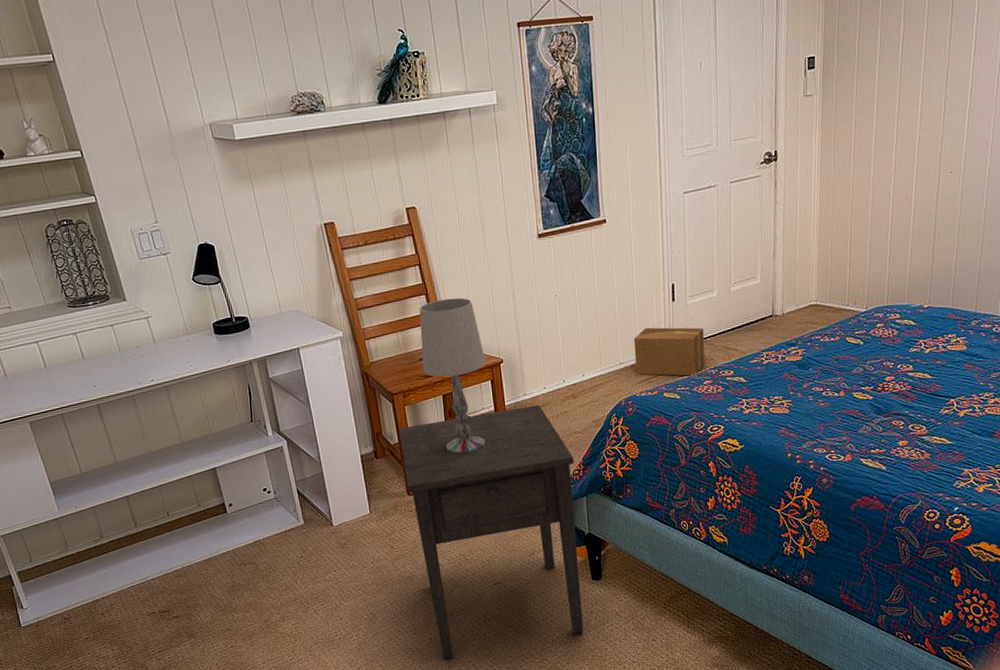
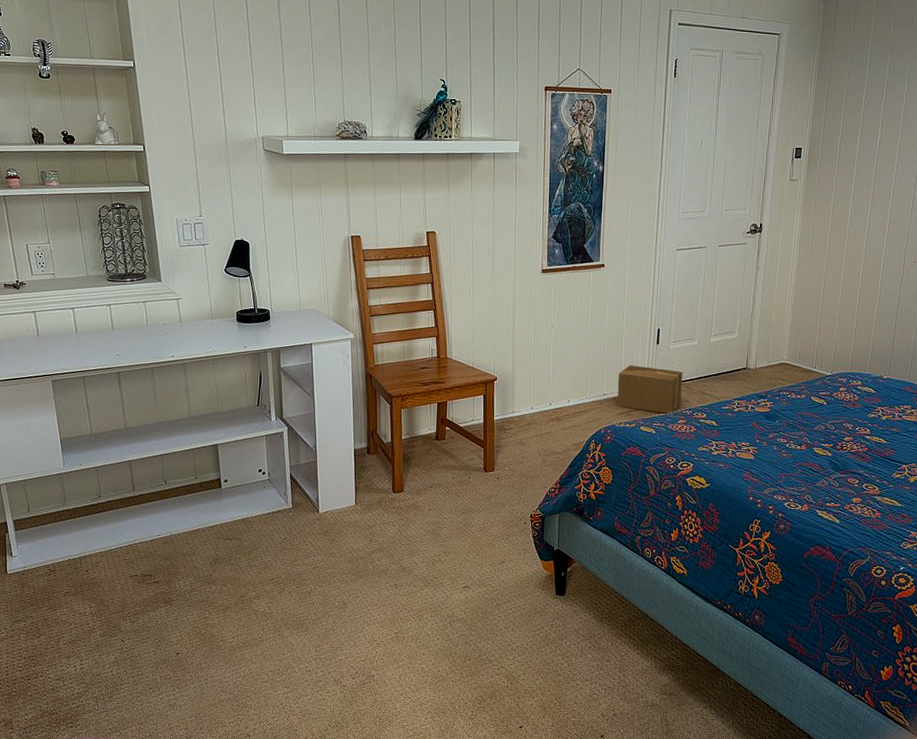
nightstand: present [399,405,584,659] -> none [392,422,552,655]
table lamp: present [419,297,486,454] -> none [423,316,481,460]

